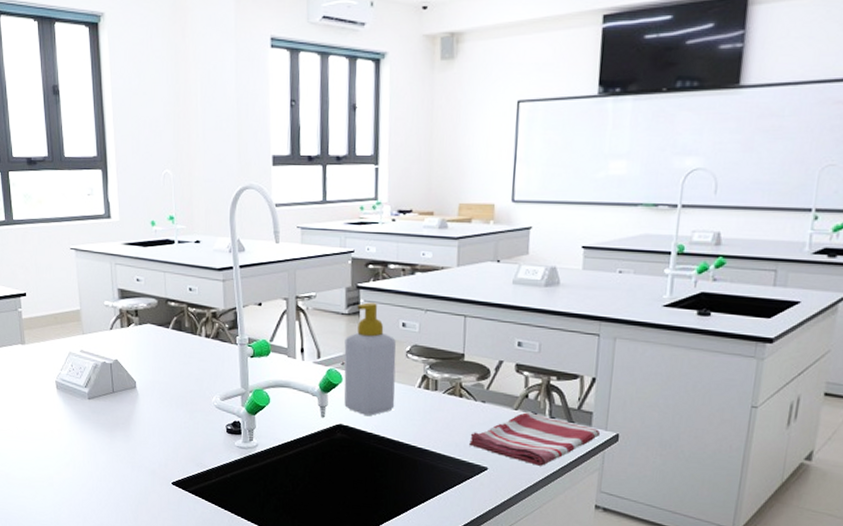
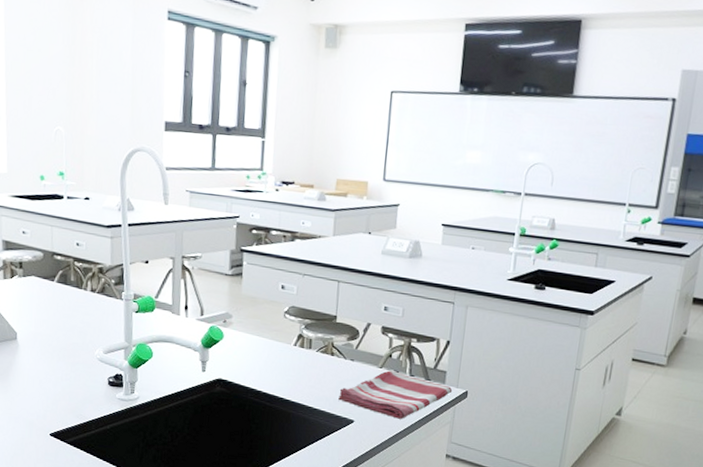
soap bottle: present [344,302,396,416] -> none [224,265,275,371]

